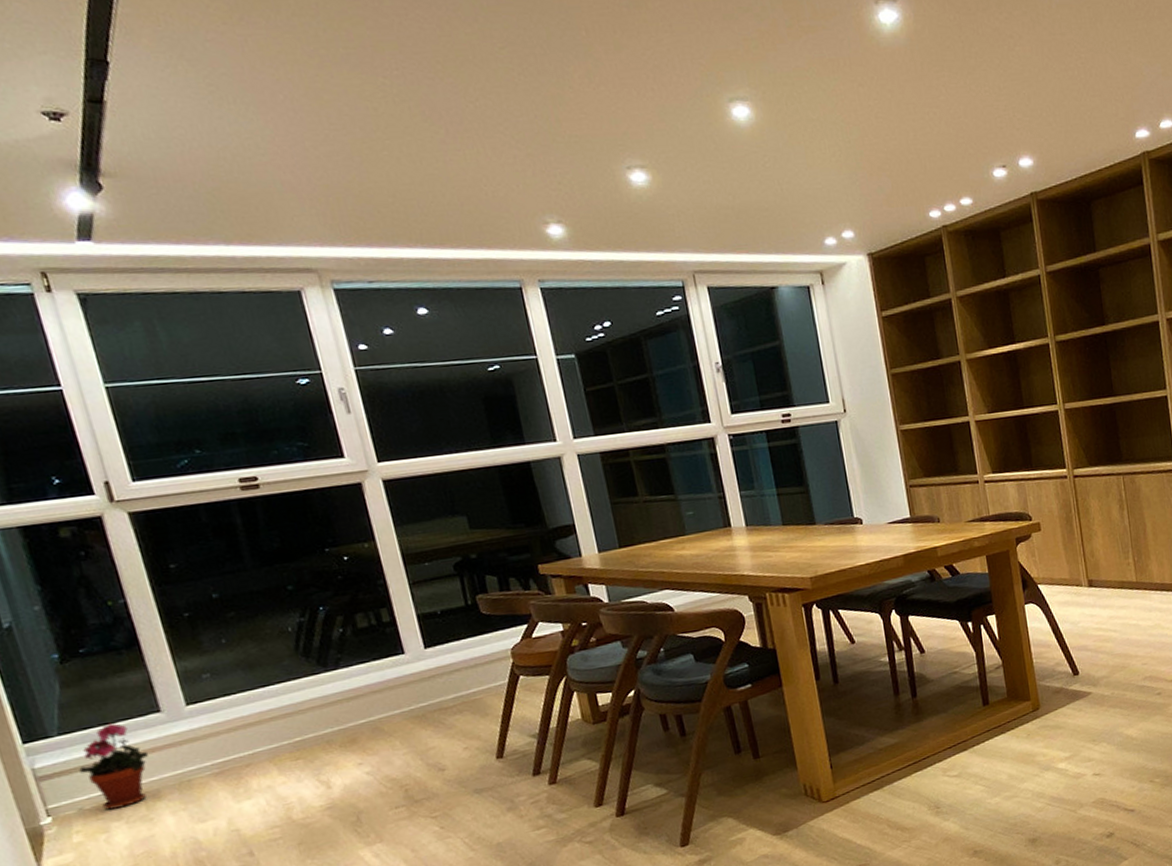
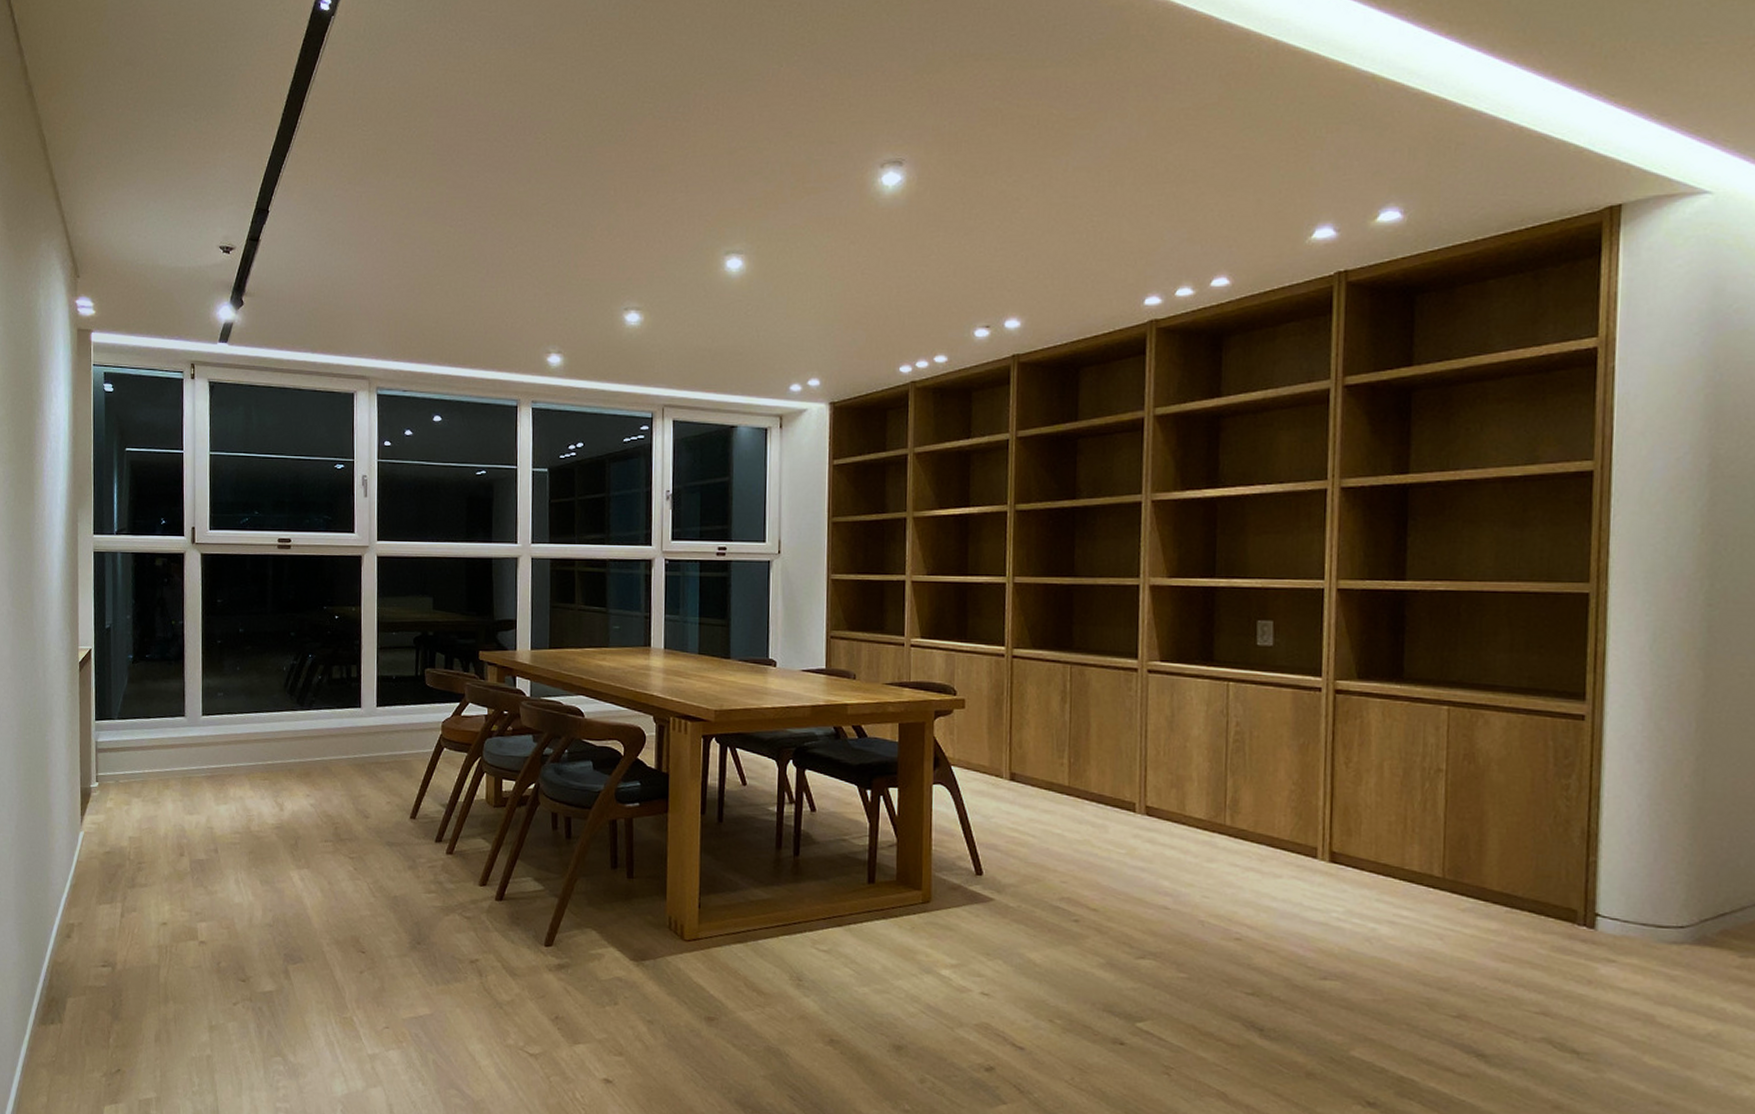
potted plant: present [79,722,149,810] -> none [124,717,169,788]

